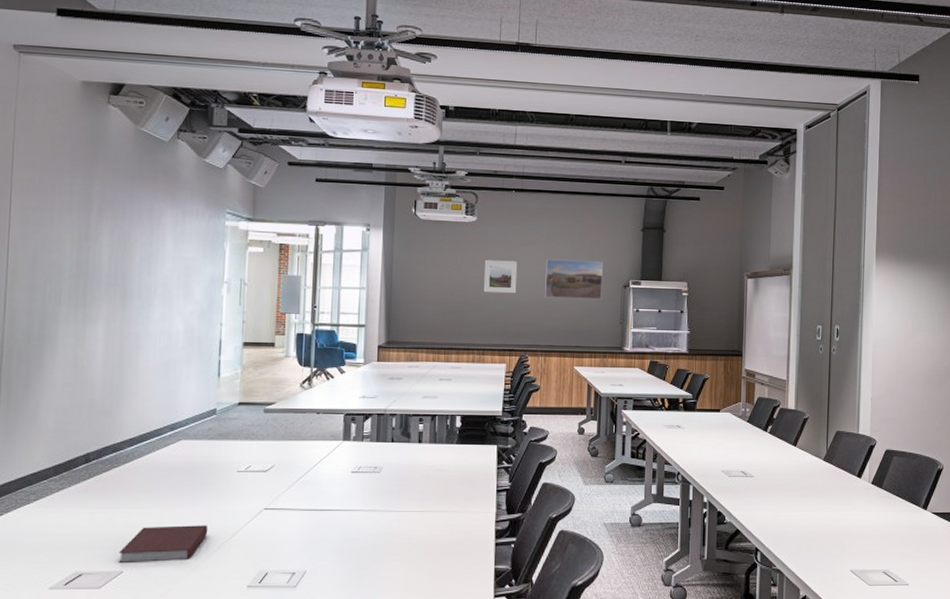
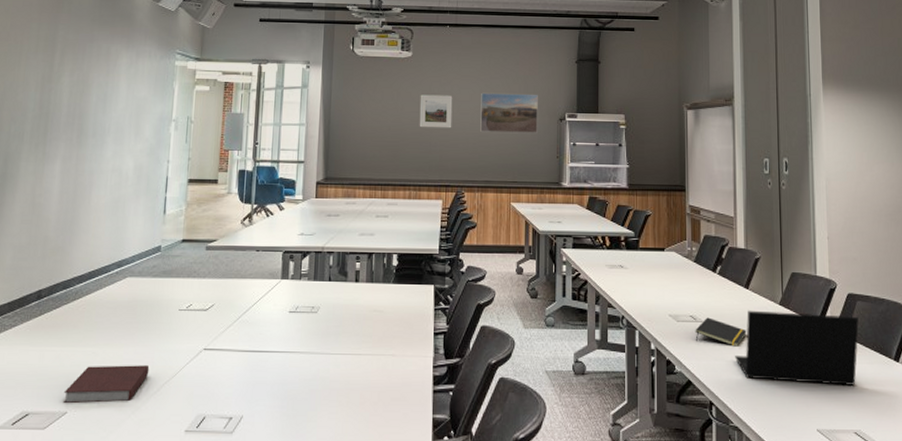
notepad: none [745,472,793,499] -> present [695,317,747,347]
laptop: none [781,466,894,531] -> present [735,310,859,385]

